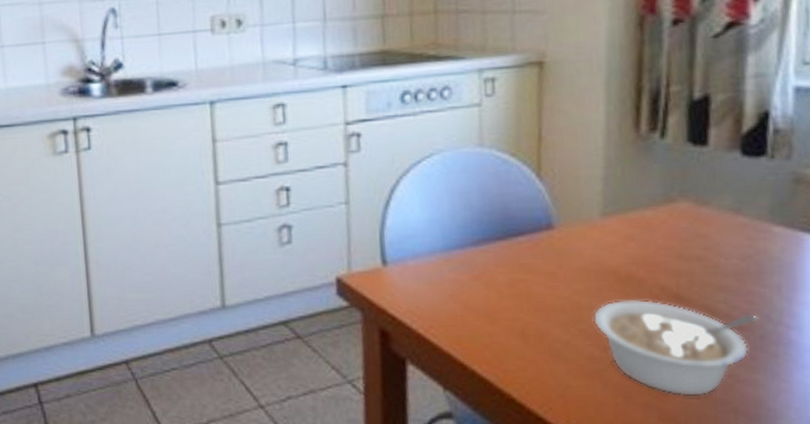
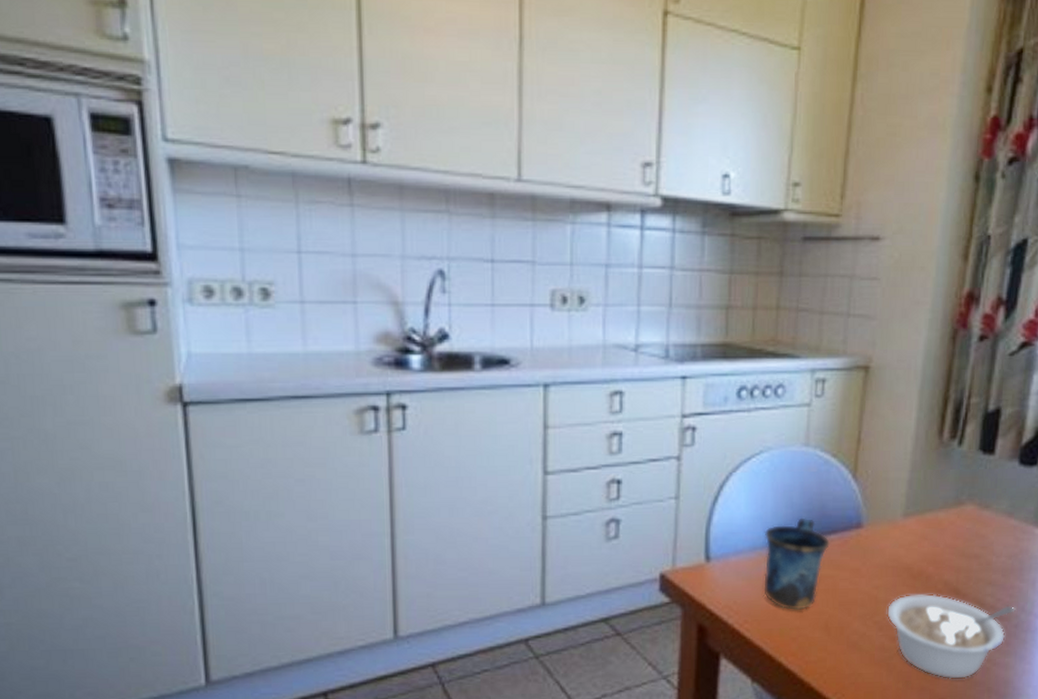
mug: none [442,219,518,316] -> present [763,517,830,610]

